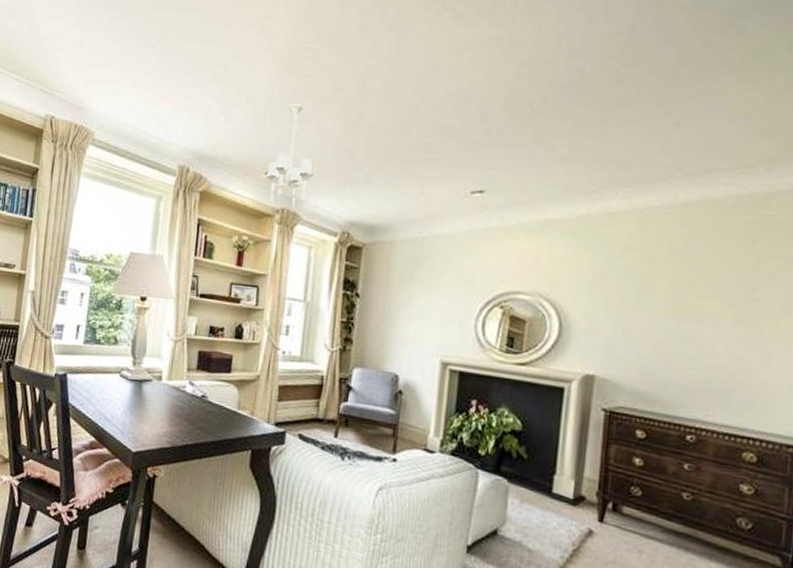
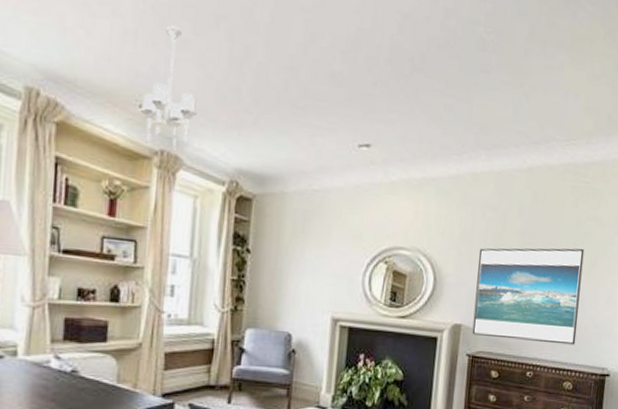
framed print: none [609,292,769,409] -> present [472,248,585,345]

